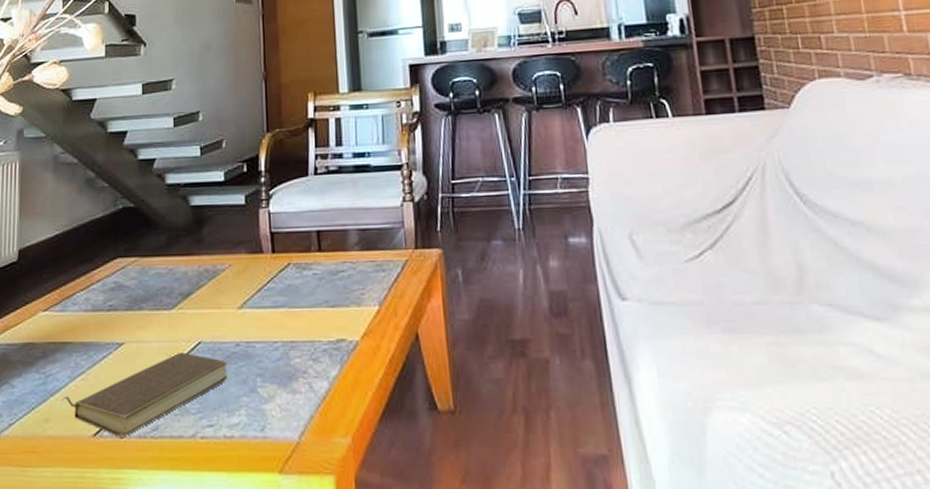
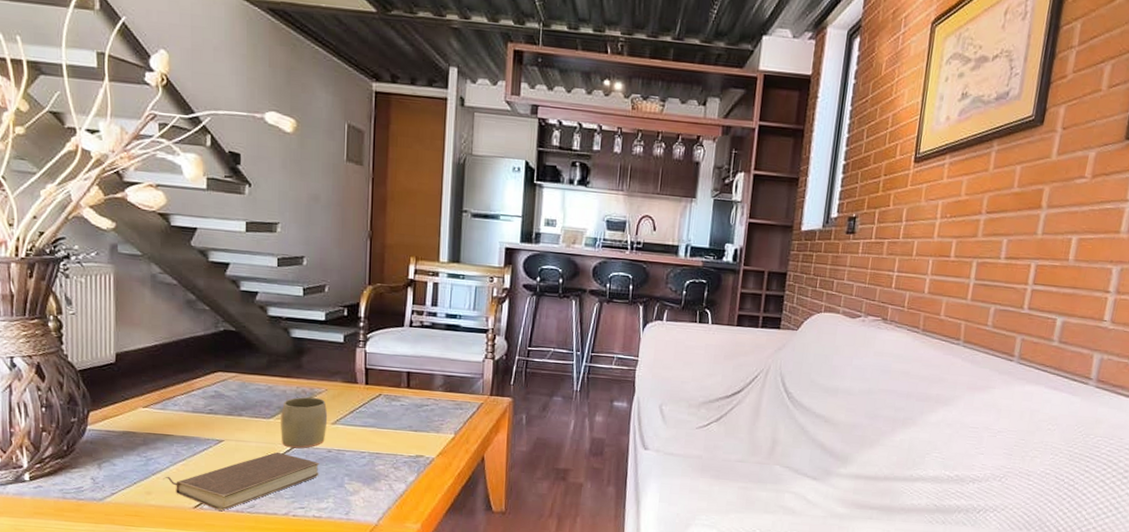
mug: none [183,277,234,345] -> present [281,397,328,449]

